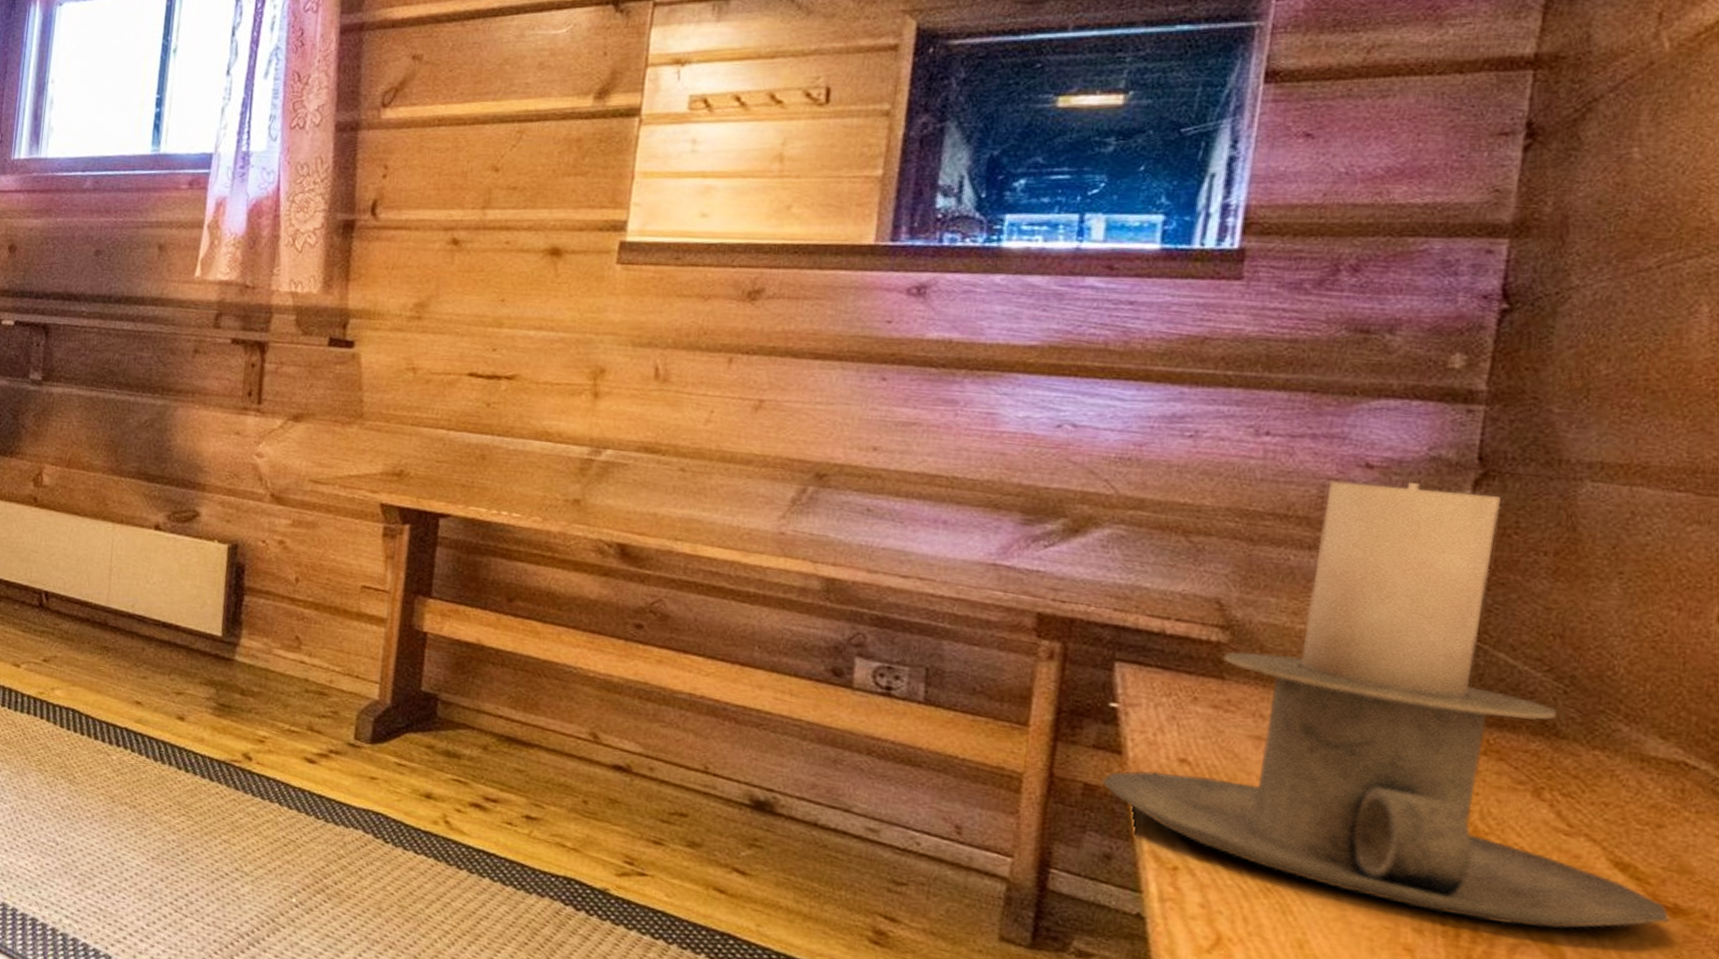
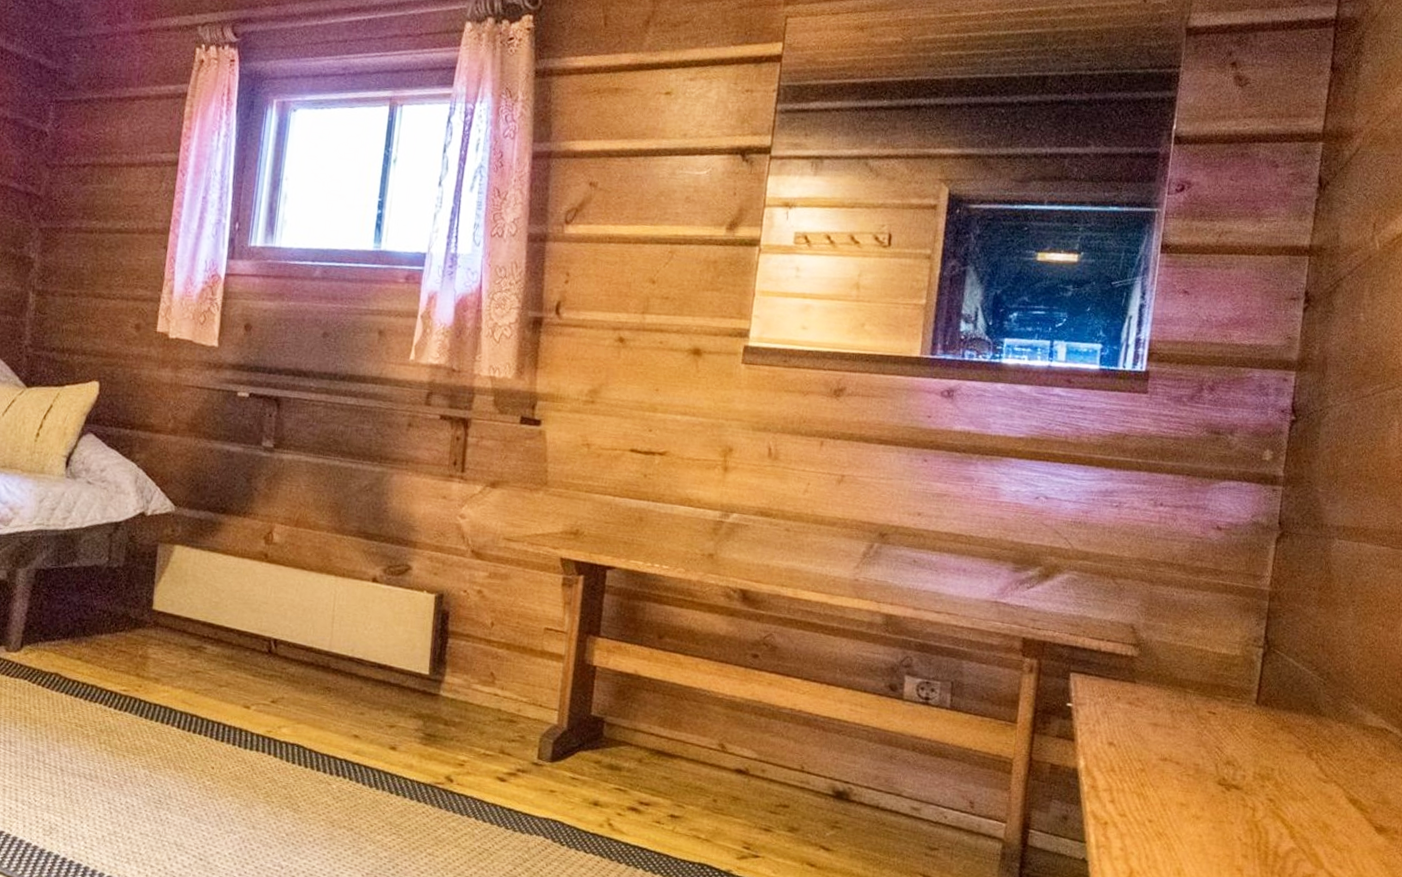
candle holder: present [1100,480,1671,929] -> none [1061,538,1378,848]

